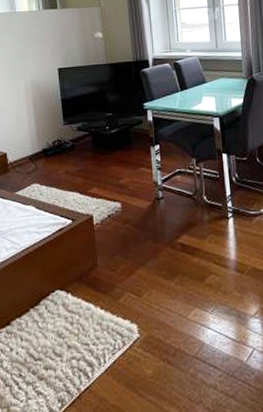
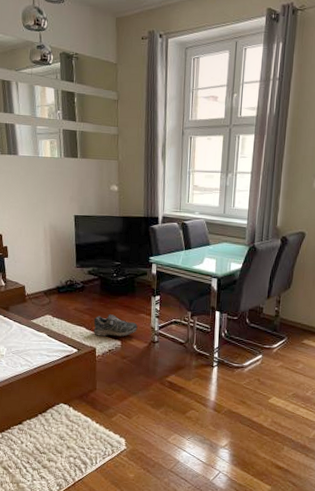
shoe: none [88,172,138,201] -> present [93,313,138,337]

